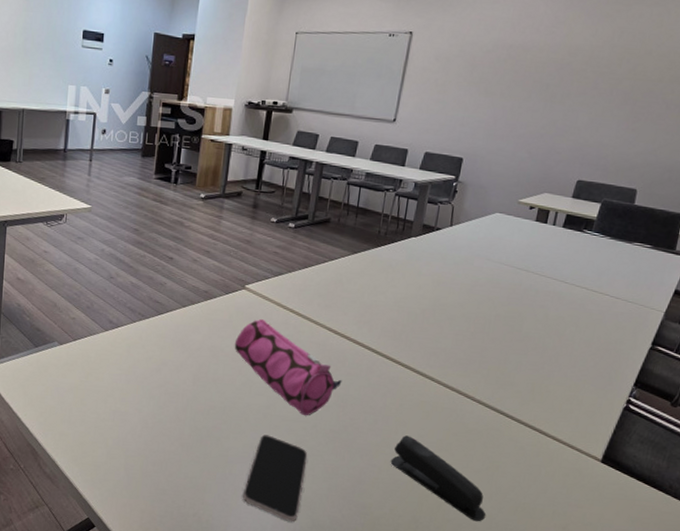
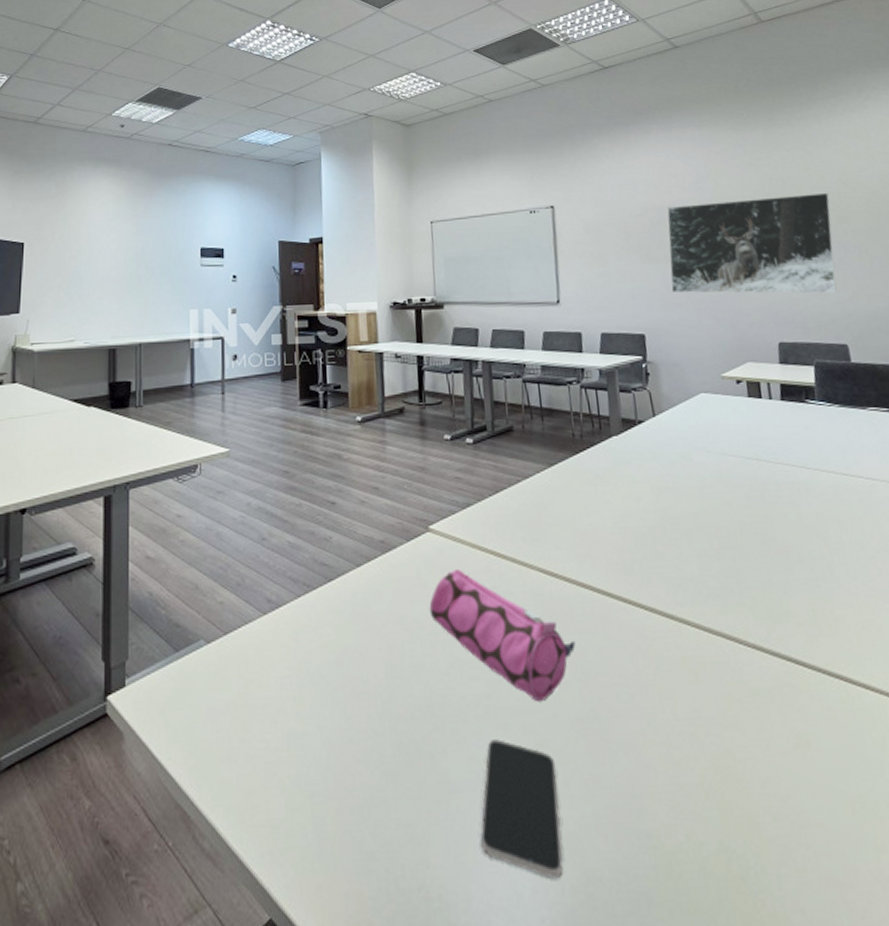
stapler: present [390,435,486,522] -> none [666,712,817,837]
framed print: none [498,46,672,144] -> present [667,192,837,294]

